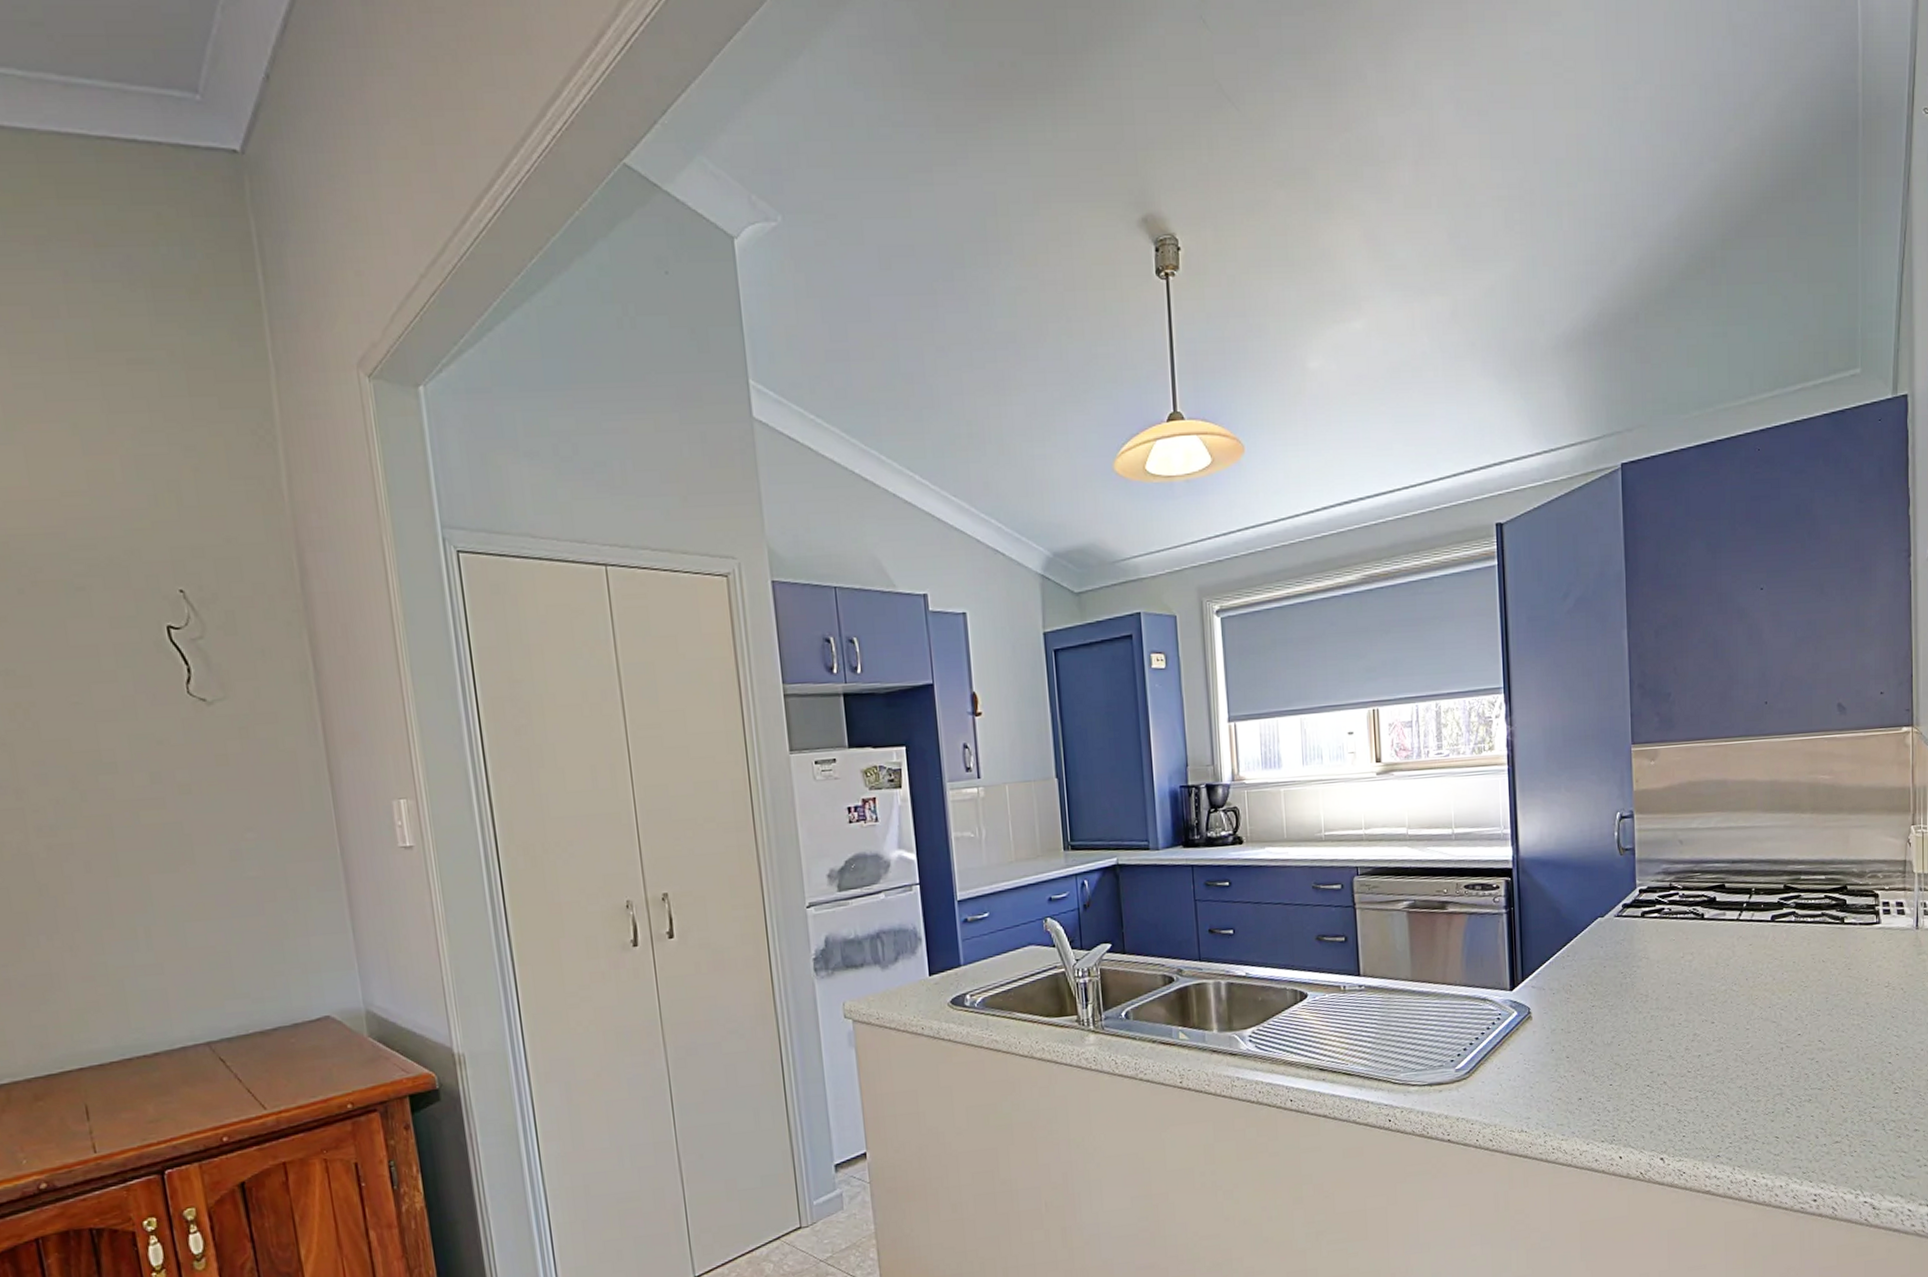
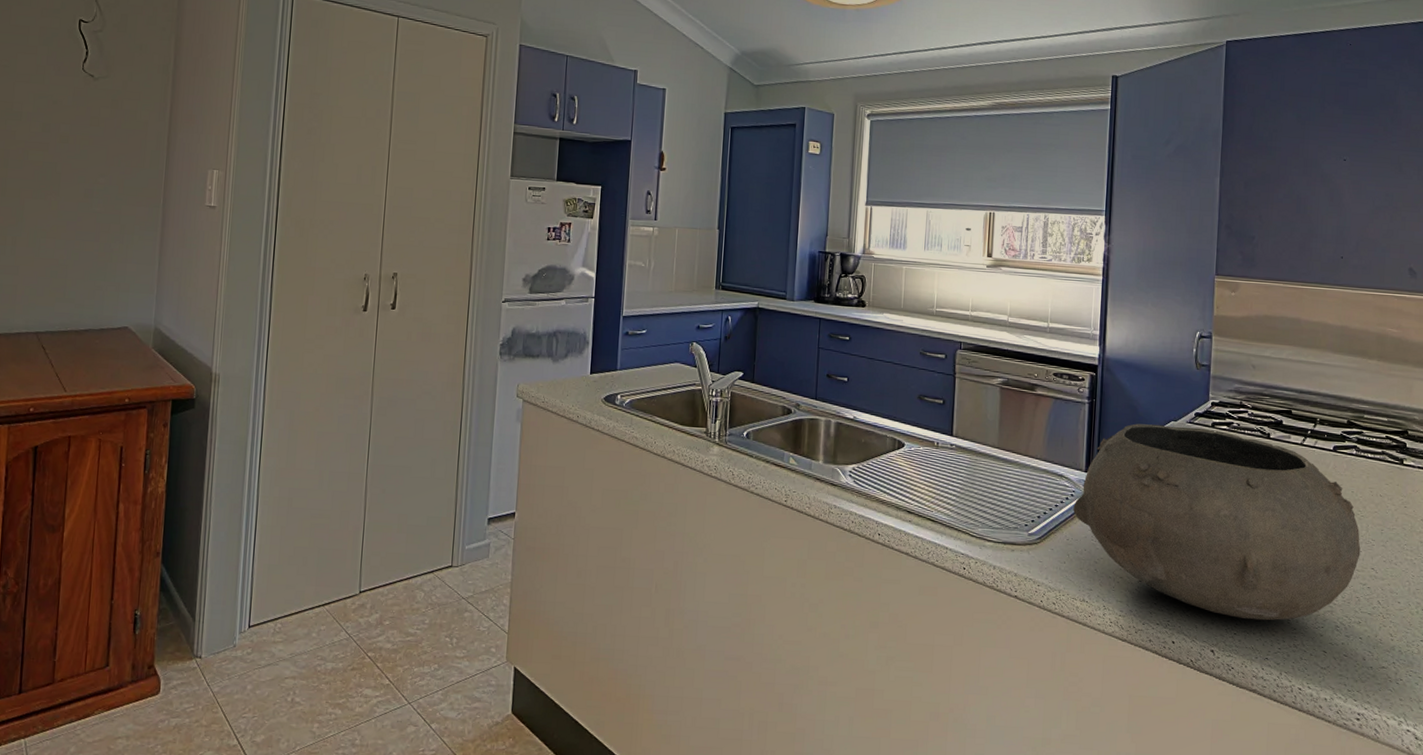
bowl: none [1501,919,1806,1119] -> present [1073,423,1361,621]

